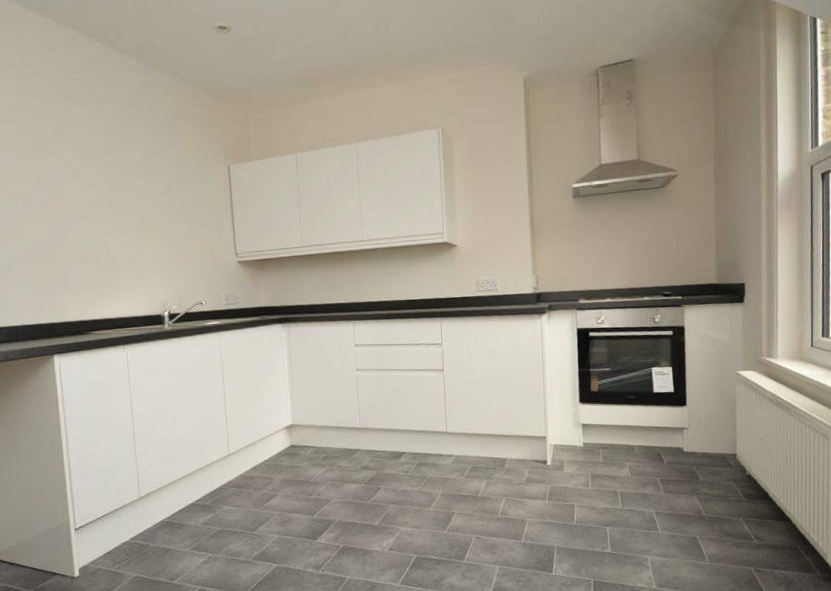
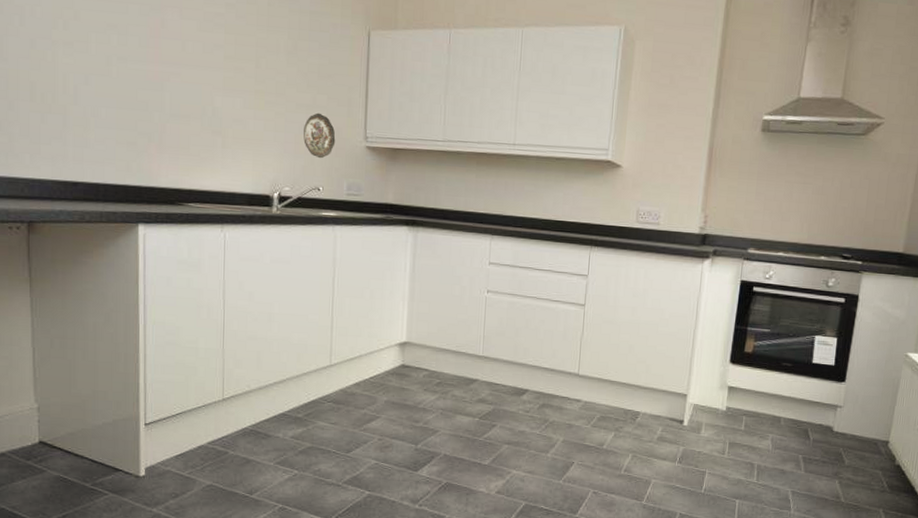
decorative plate: none [183,239,212,278] -> present [303,112,336,159]

